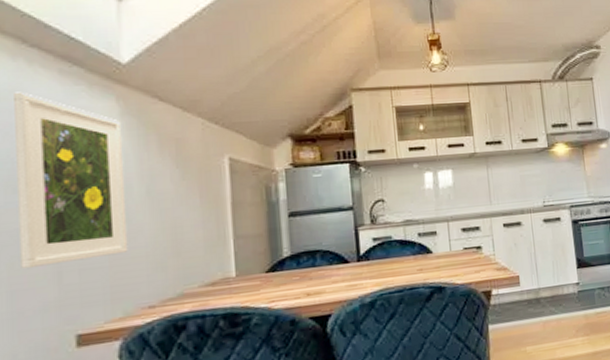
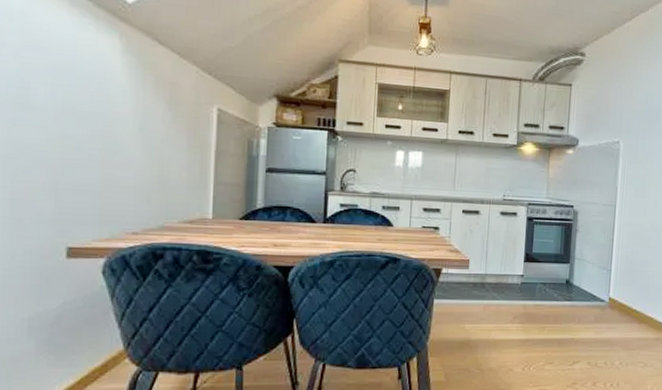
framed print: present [14,91,129,268] -> none [23,15,123,182]

